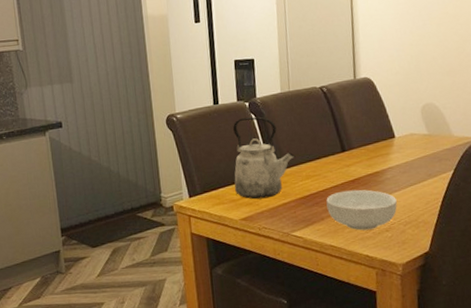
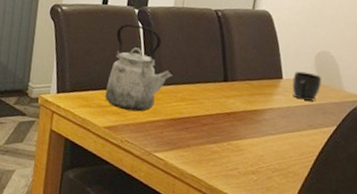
cereal bowl: present [326,189,397,231] -> none [196,121,270,169]
mug: none [404,126,432,153] -> present [292,71,322,101]

